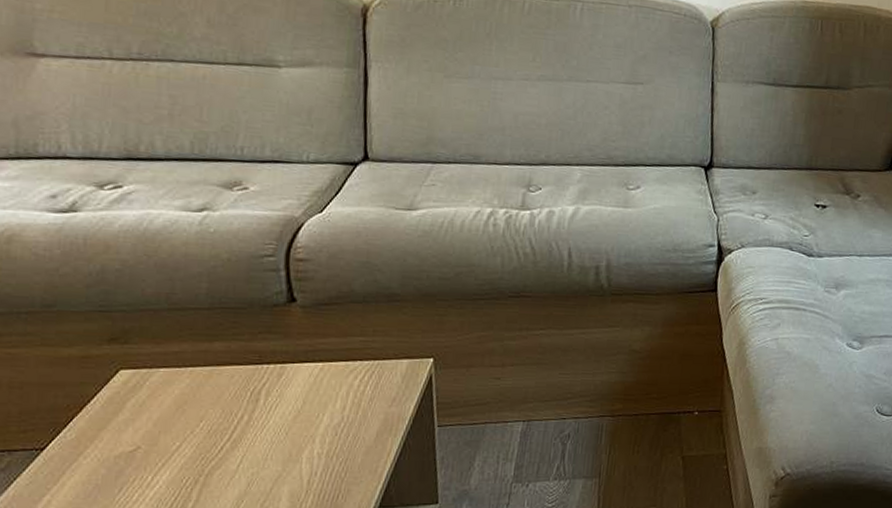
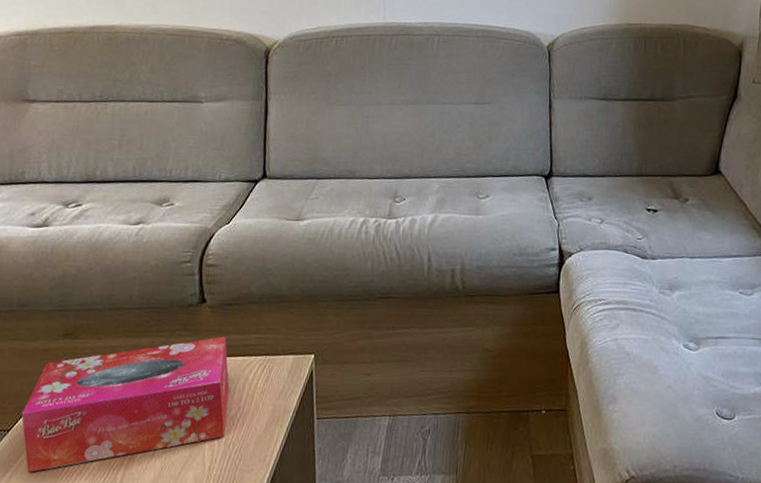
tissue box: none [59,339,330,495] -> present [21,336,230,473]

